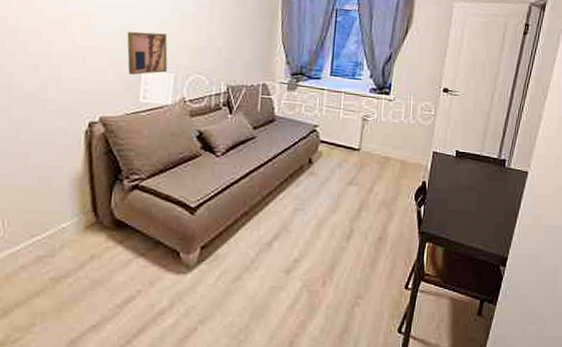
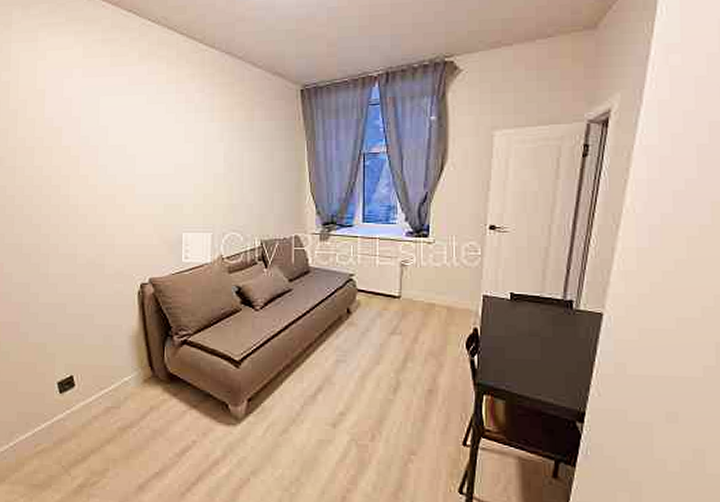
wall art: present [127,31,168,75] -> none [167,196,205,237]

